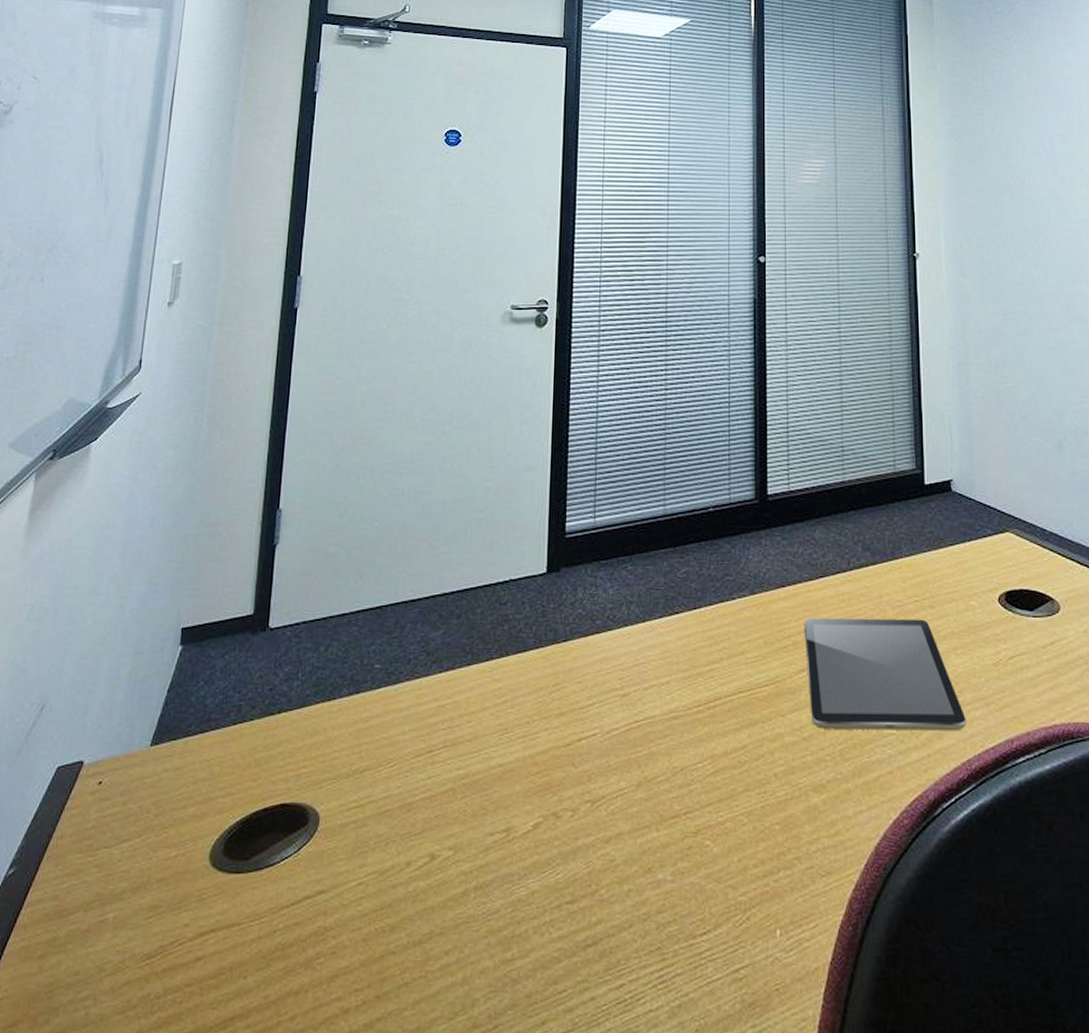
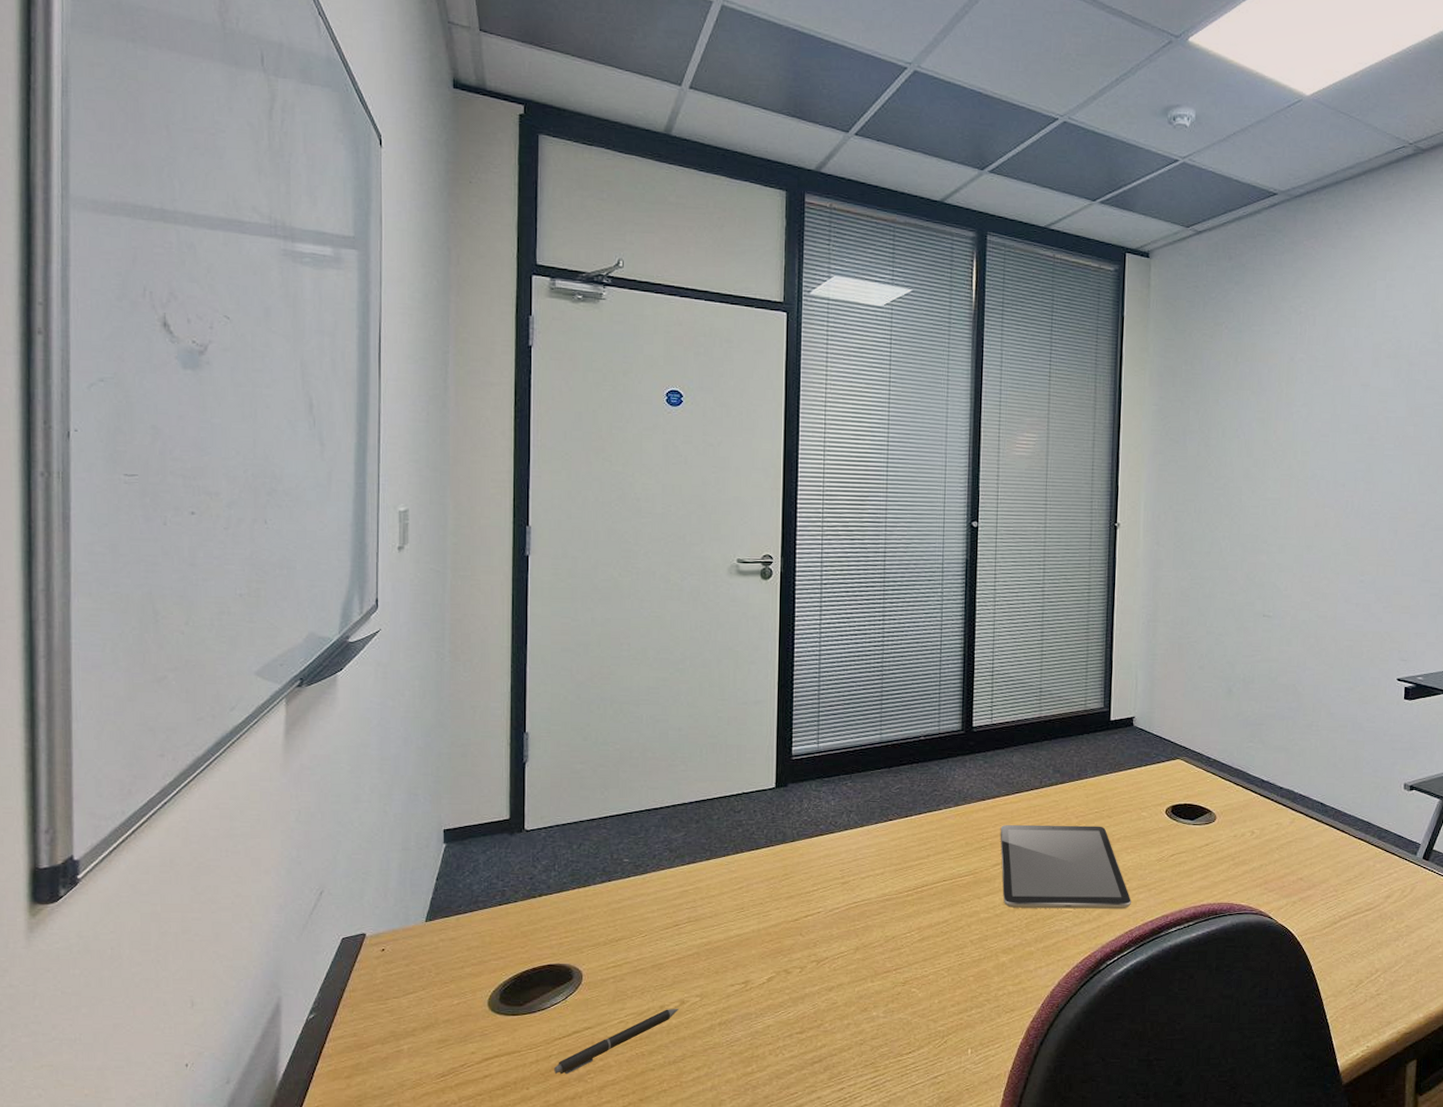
pen: none [278,865,429,958] -> present [554,1008,680,1075]

